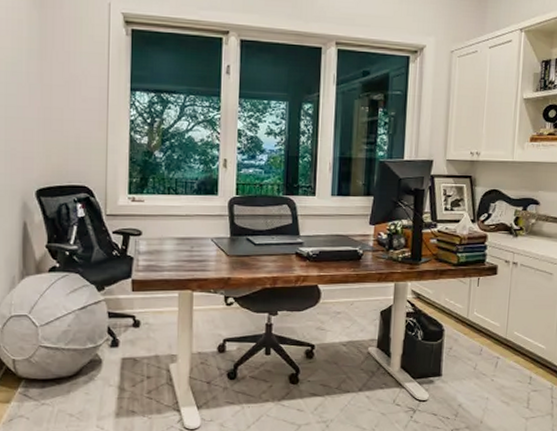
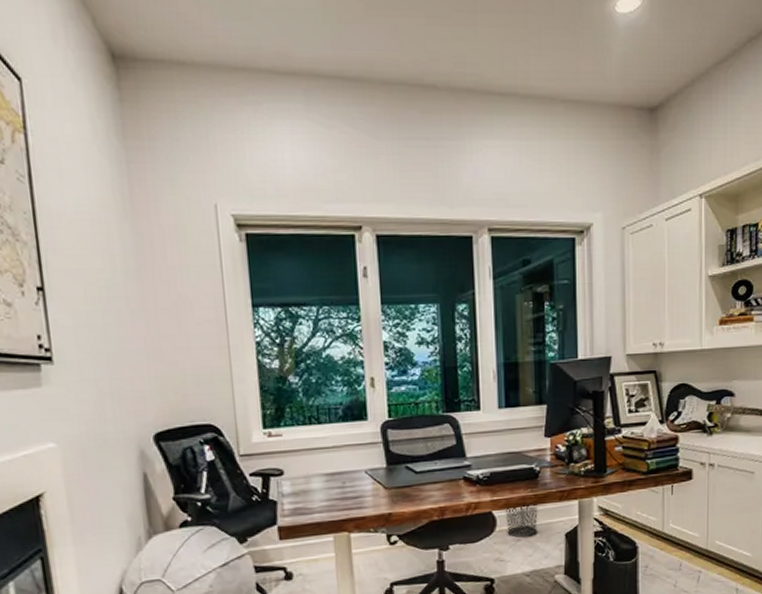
waste bin: none [329,283,358,312] -> present [505,504,538,538]

